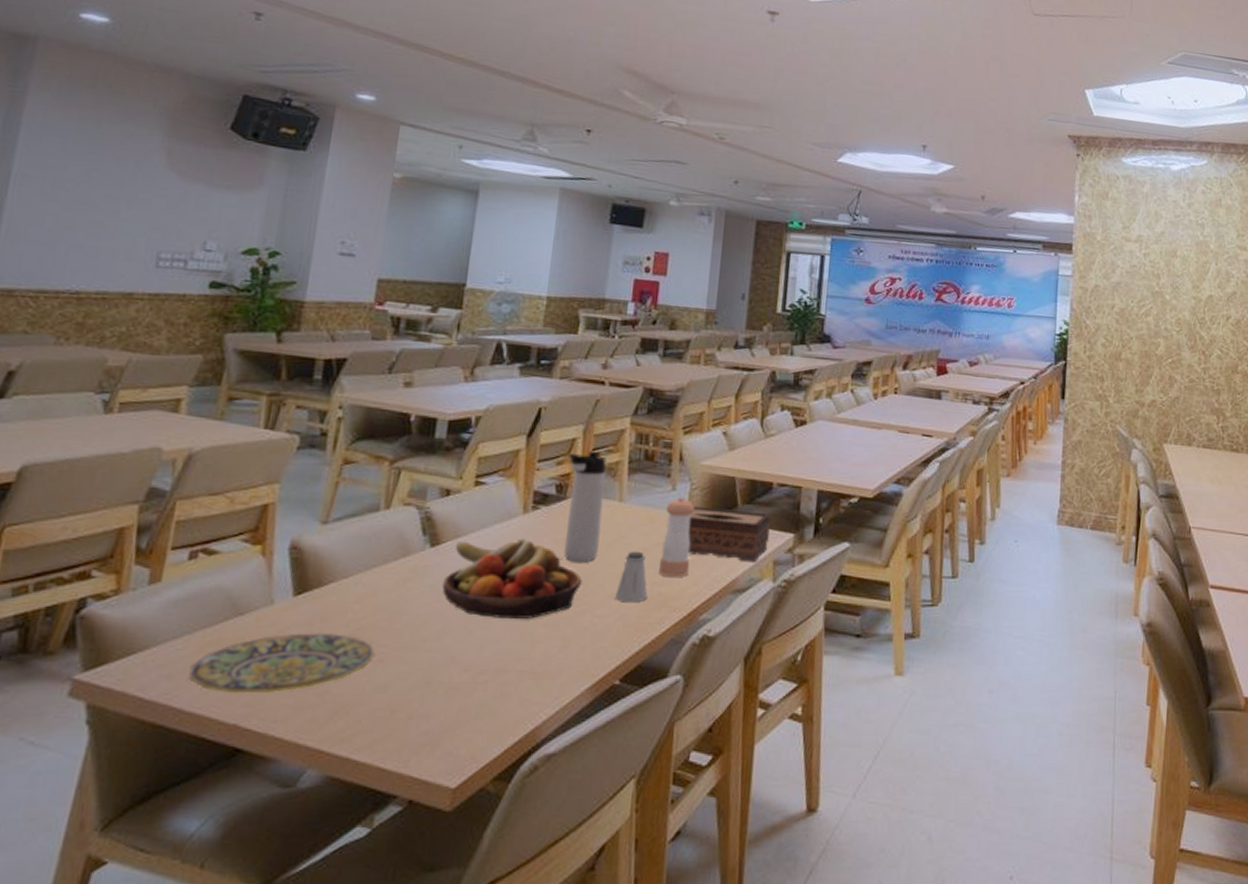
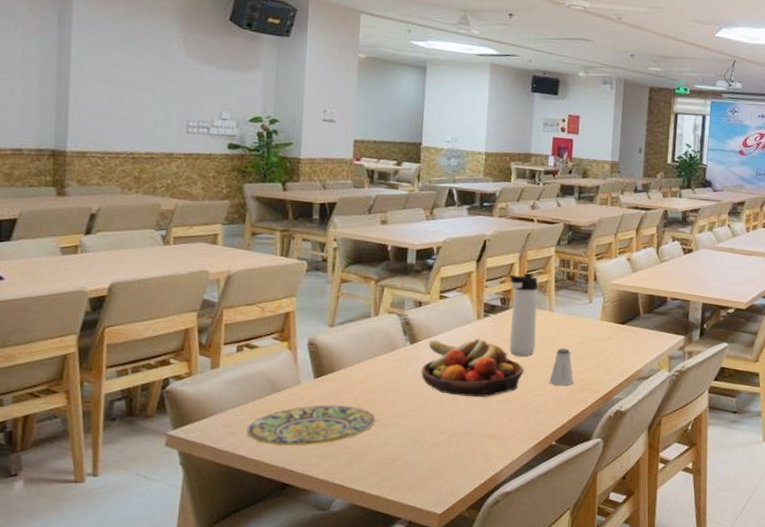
pepper shaker: present [659,496,695,577] -> none [582,307,607,368]
tissue box: present [687,506,771,563] -> none [602,315,666,358]

